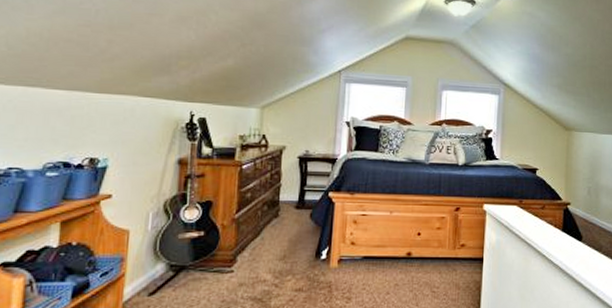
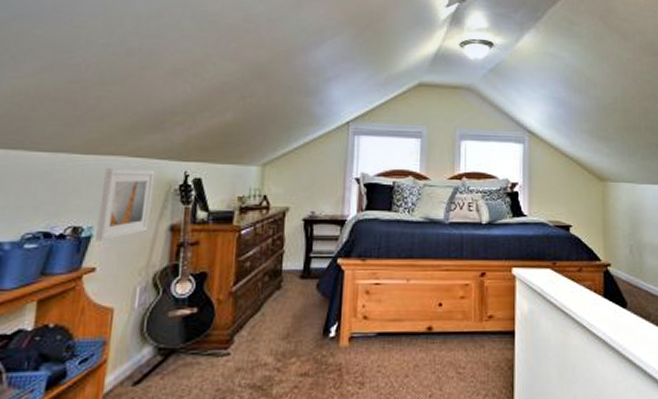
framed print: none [111,106,164,172] -> present [96,168,156,242]

